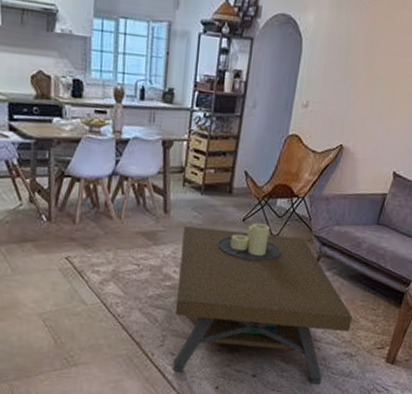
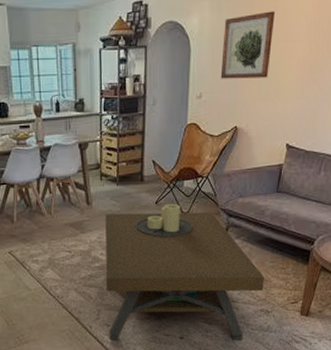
wall art: none [331,20,399,95] -> present [220,11,275,79]

